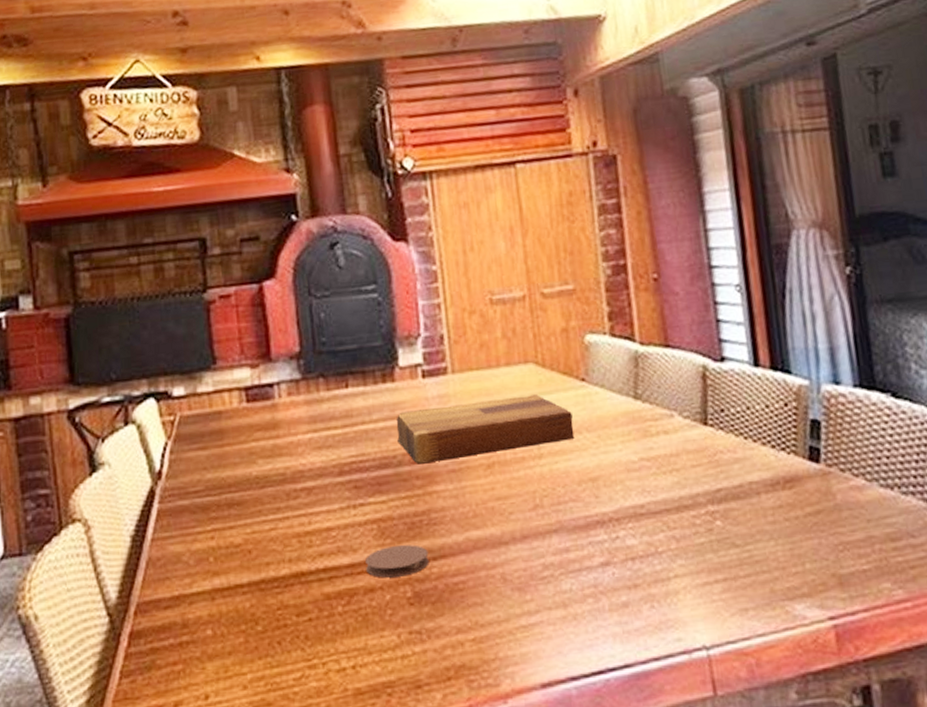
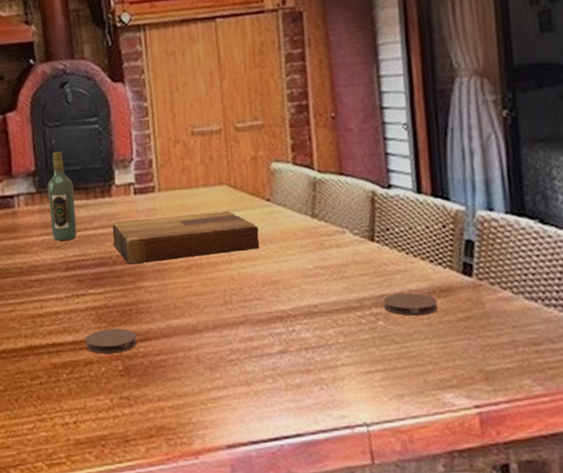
wine bottle: none [315,327,353,438] -> present [47,152,77,241]
coaster: none [720,485,783,513] -> present [383,292,438,316]

